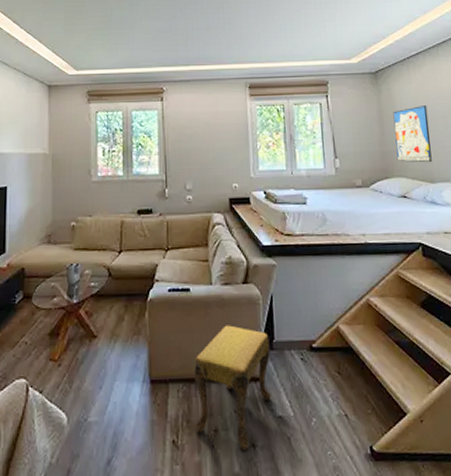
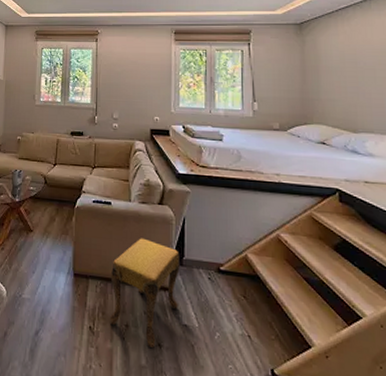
wall art: present [393,106,432,163] -> none [316,57,356,113]

